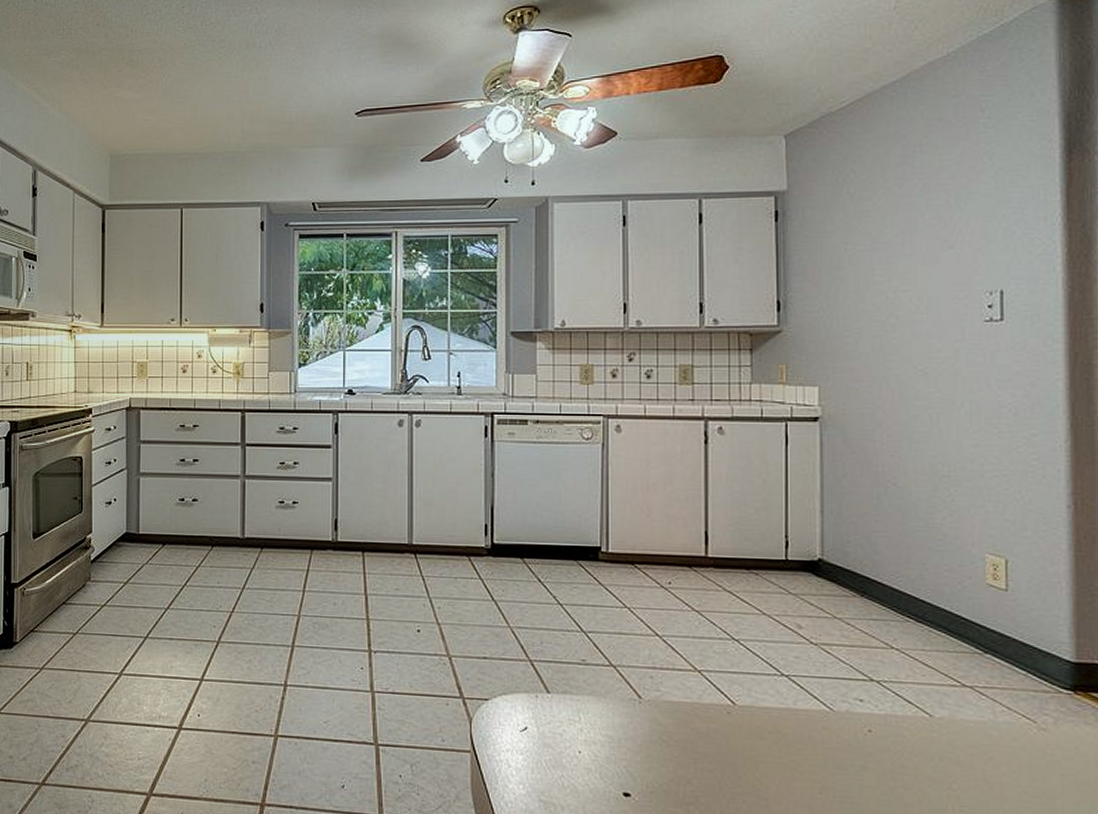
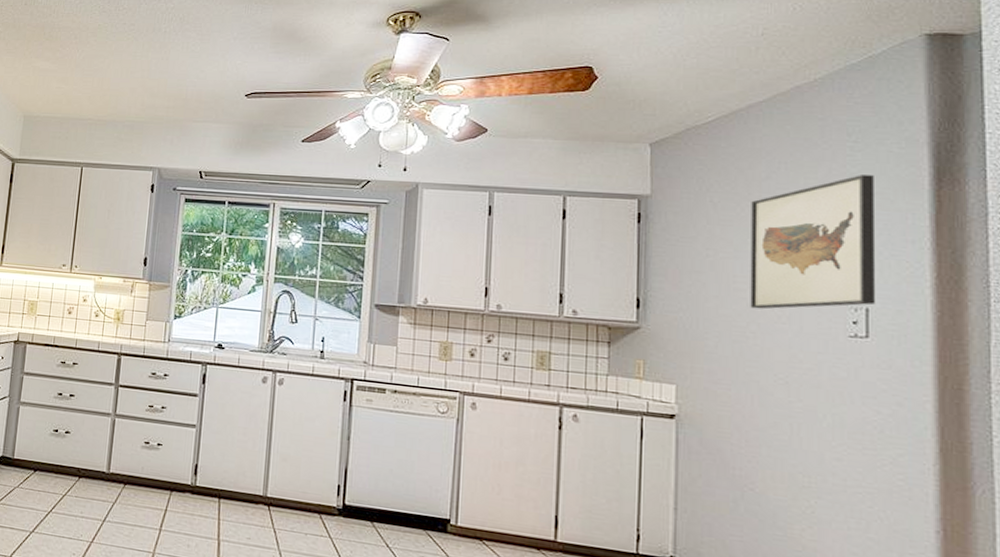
wall art: none [887,152,1010,301] -> present [750,175,876,310]

